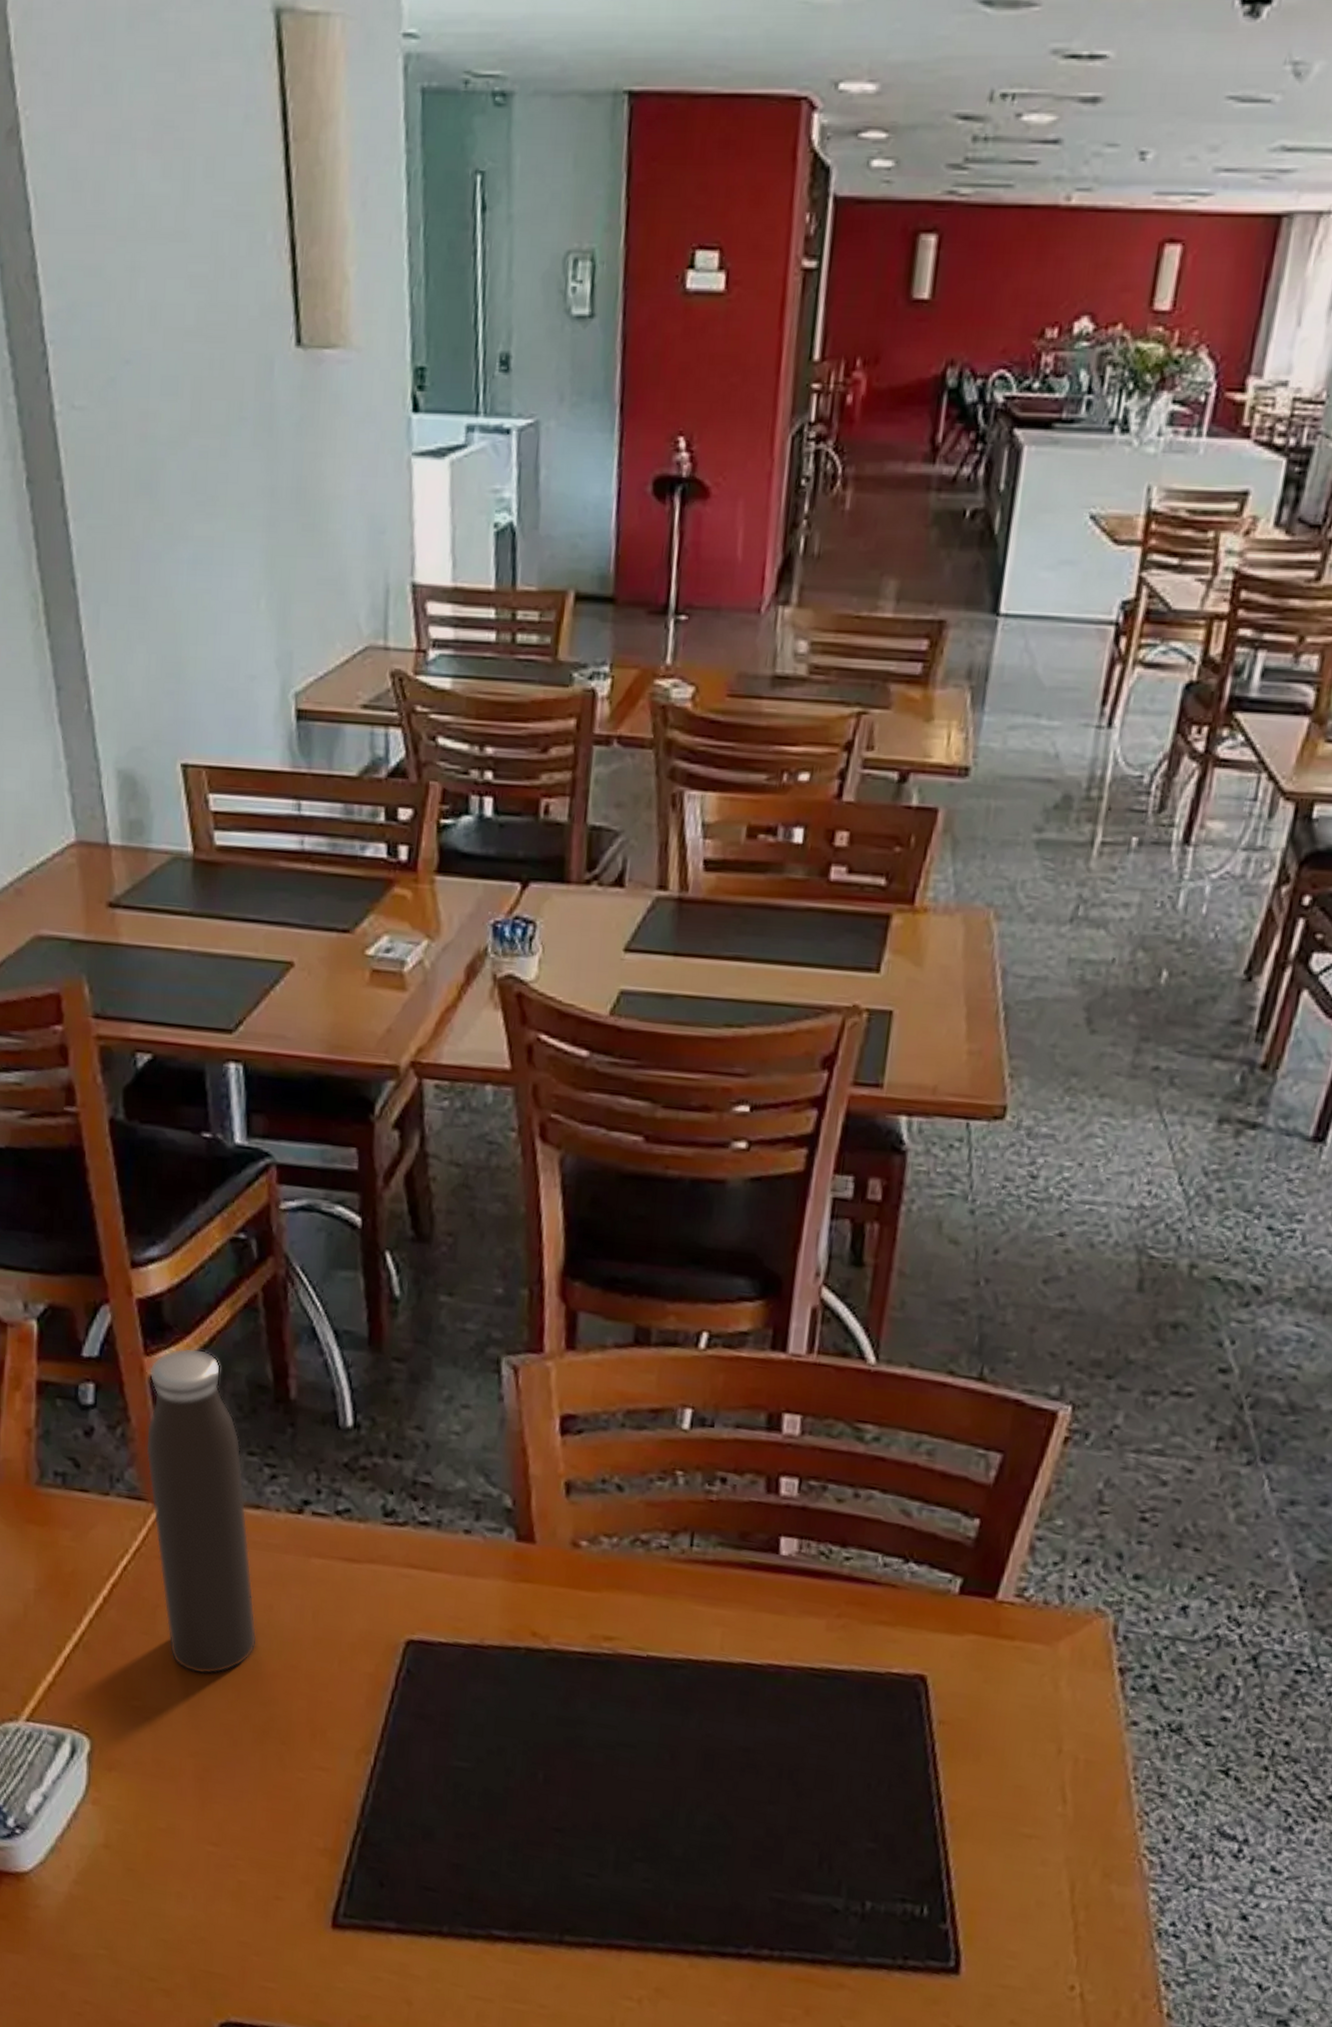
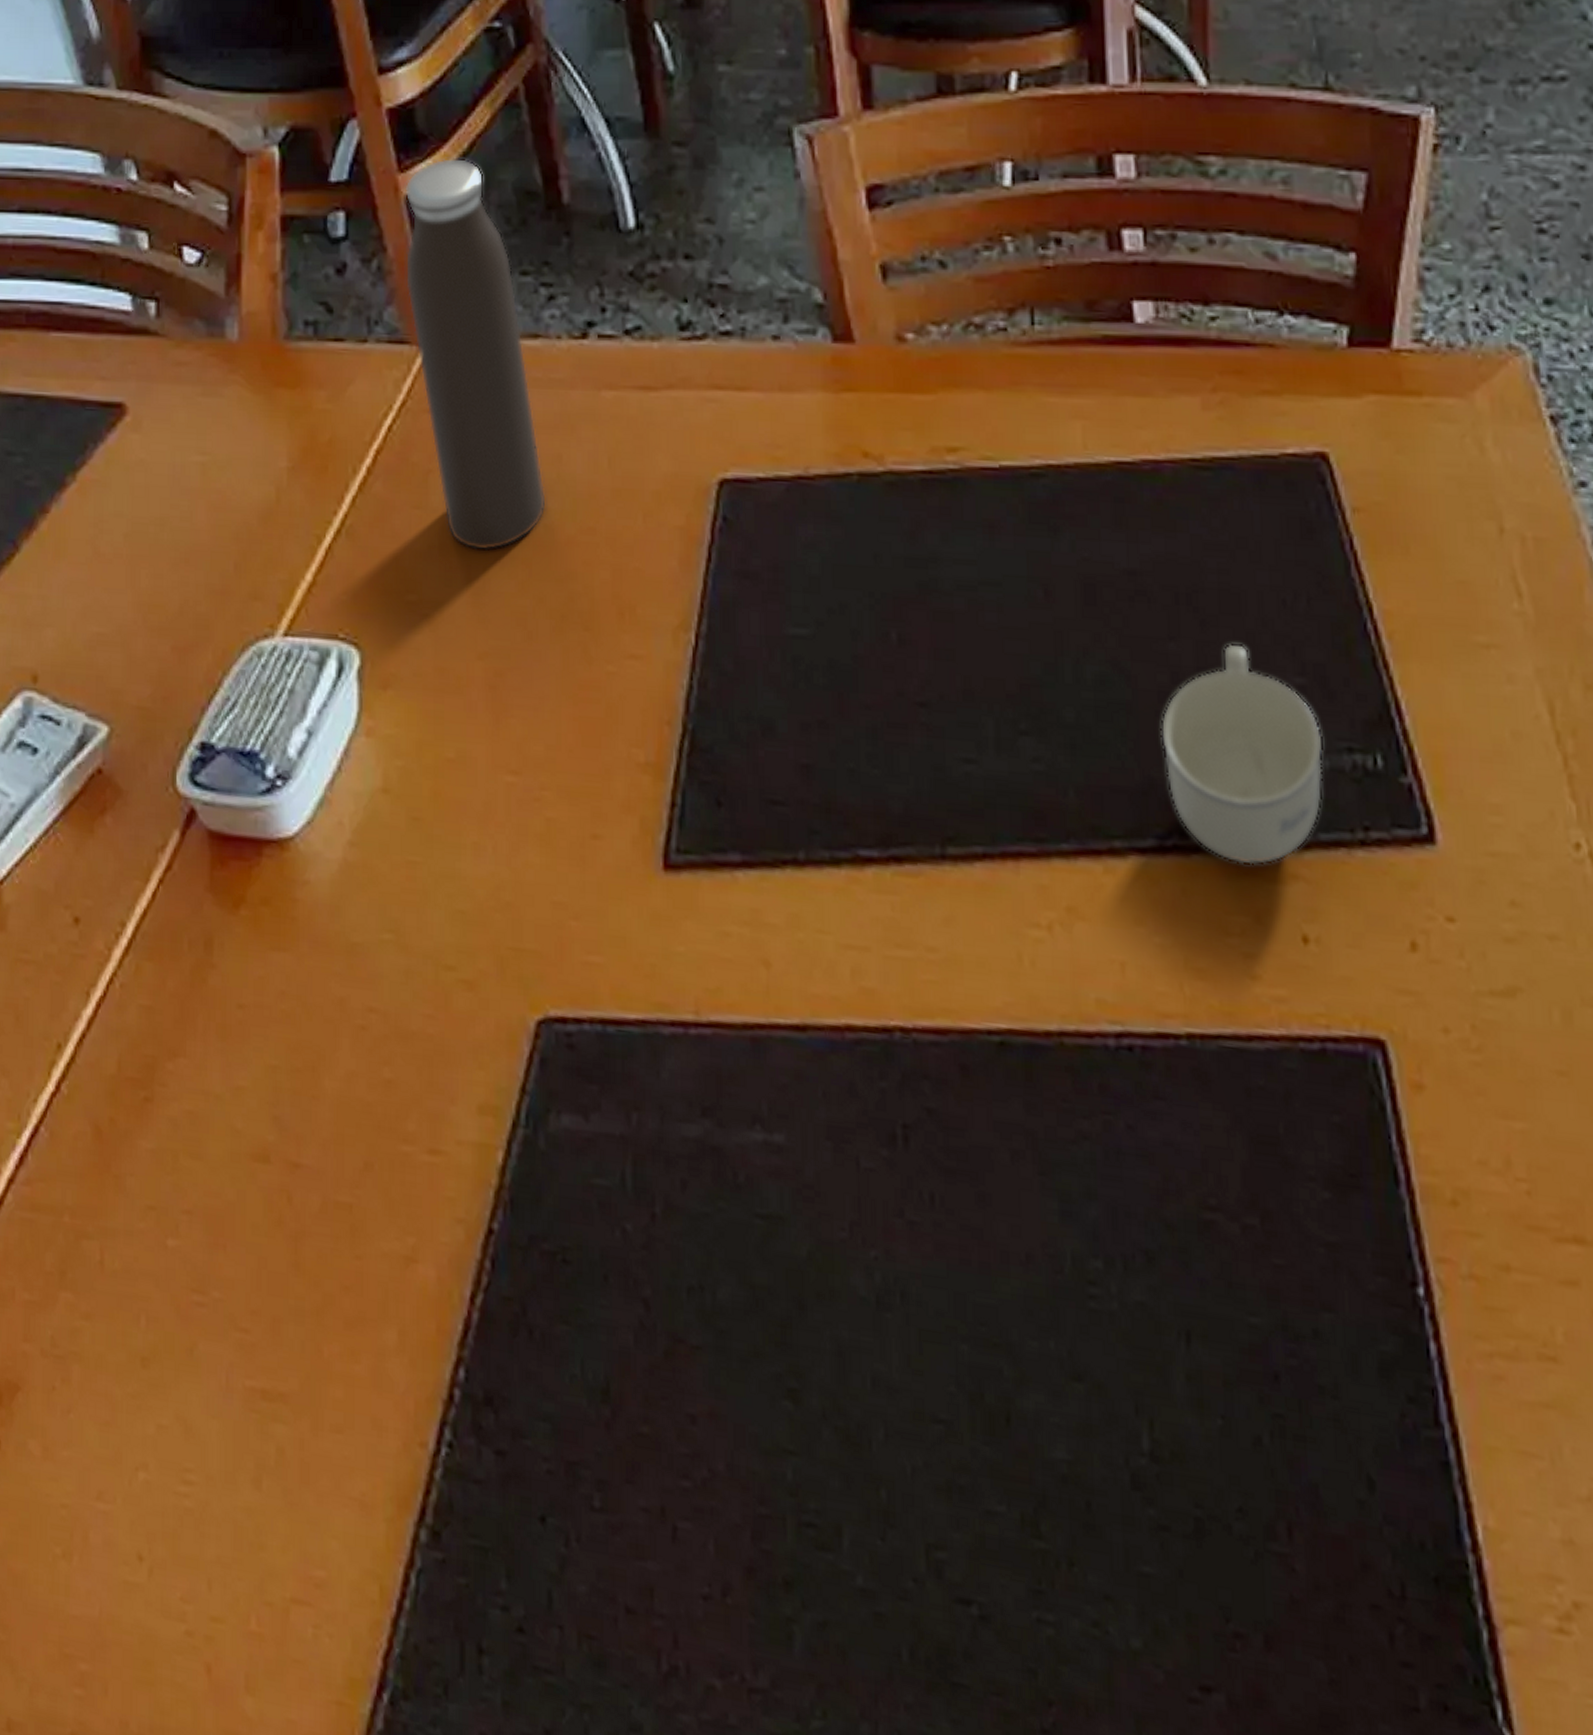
cup: none [750,1812,883,1975] -> present [1160,644,1323,866]

